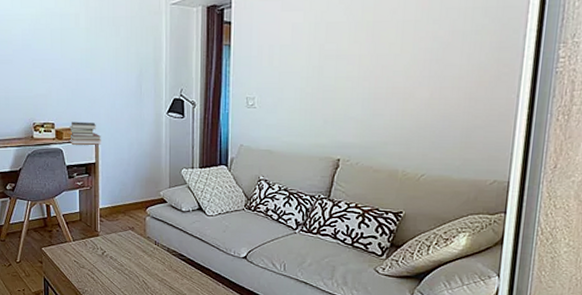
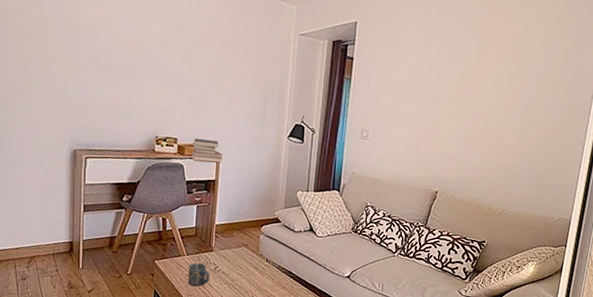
cup: none [76,248,98,273] -> present [188,262,210,287]

